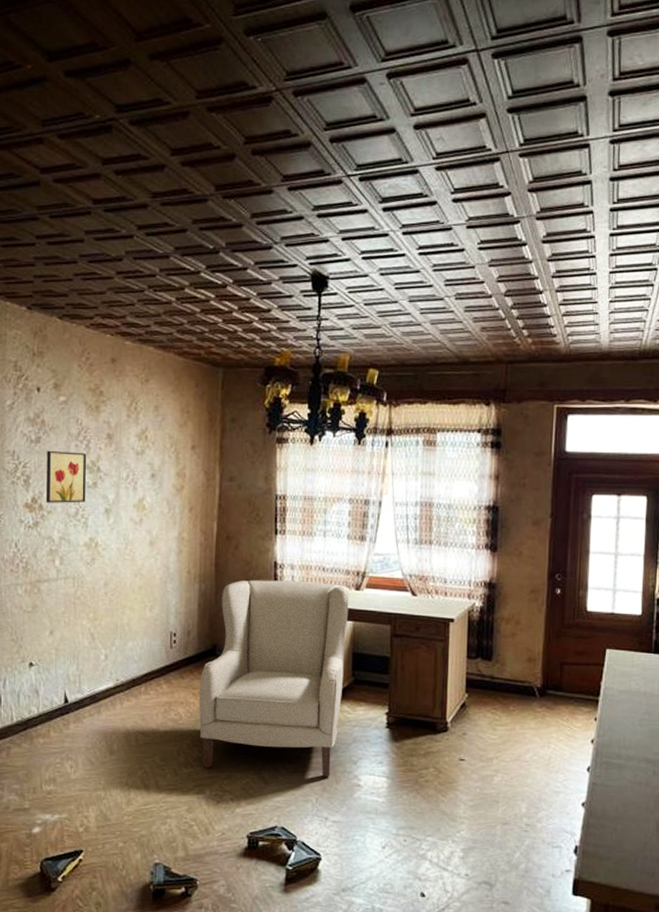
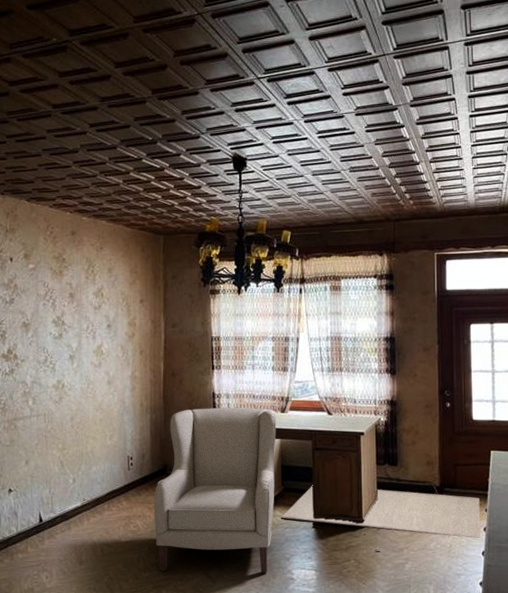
wall art: present [45,450,87,503] -> none [19,309,53,353]
rug: none [349,677,589,751] -> present [281,485,481,538]

